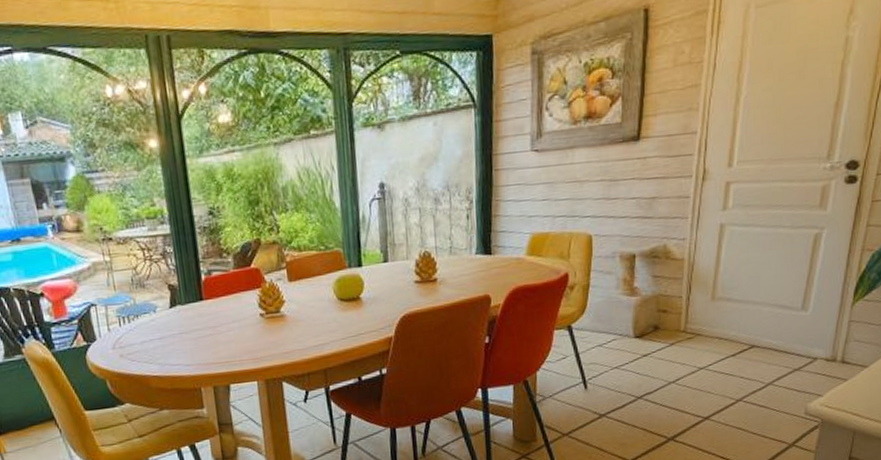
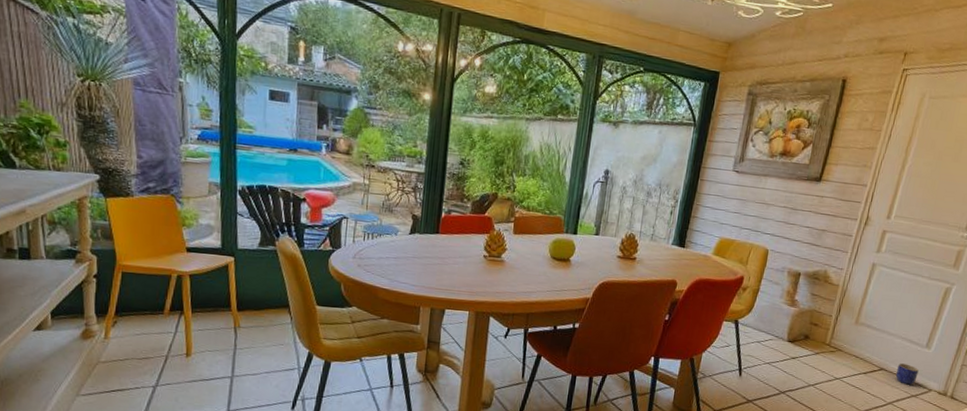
planter: none [770,334,798,359] -> present [895,363,919,385]

